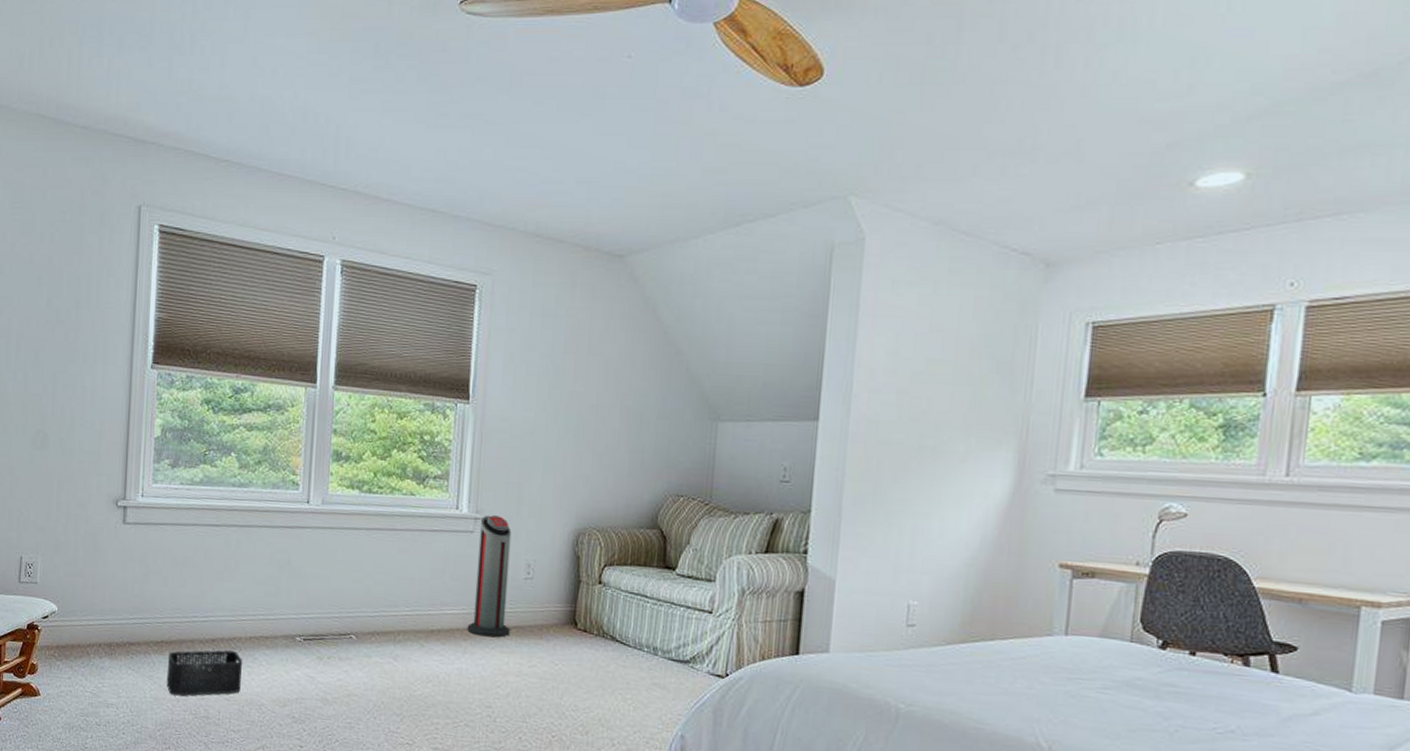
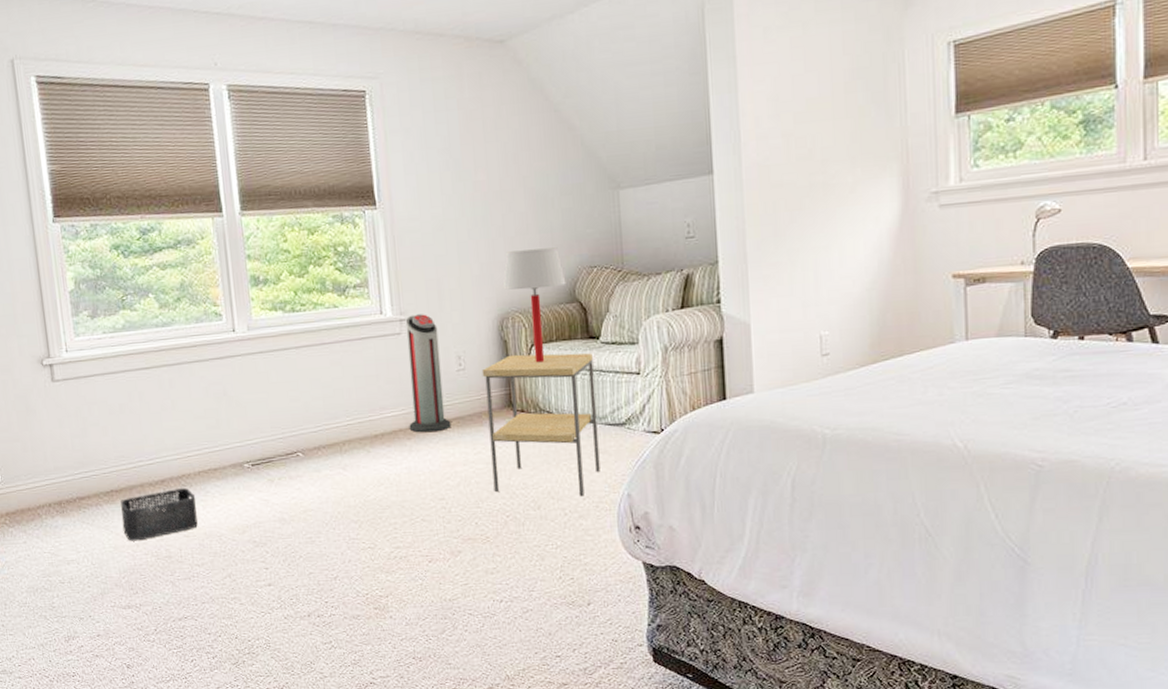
side table: none [543,571,666,730] -> present [481,353,600,497]
table lamp: none [584,467,650,585] -> present [503,247,566,363]

